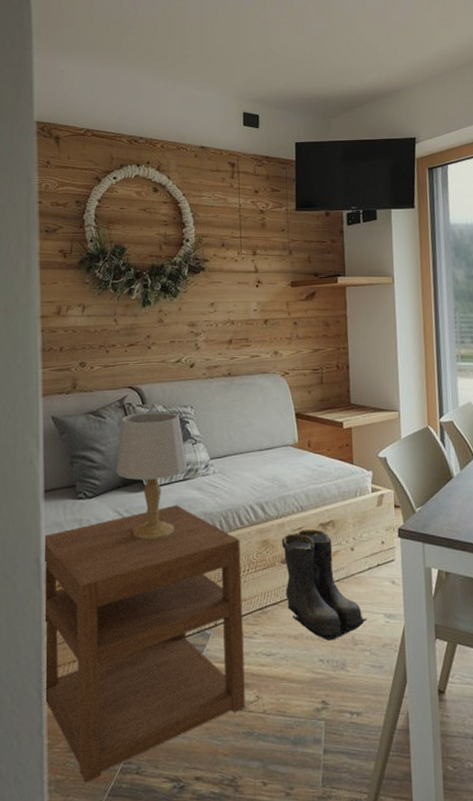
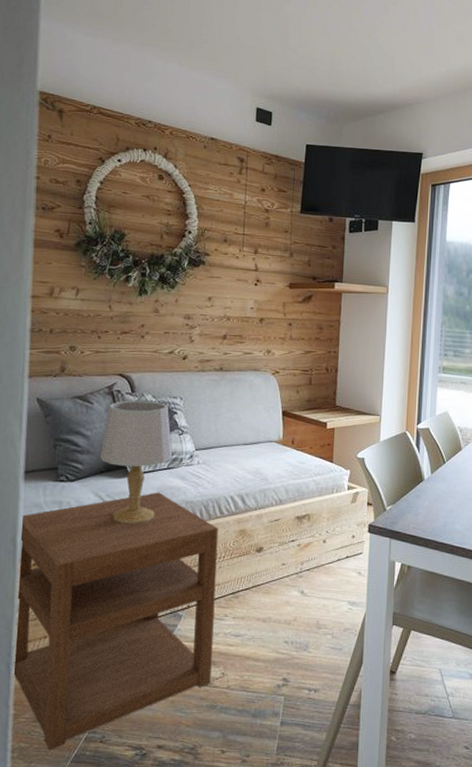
boots: present [281,529,367,641] -> none [258,521,332,624]

